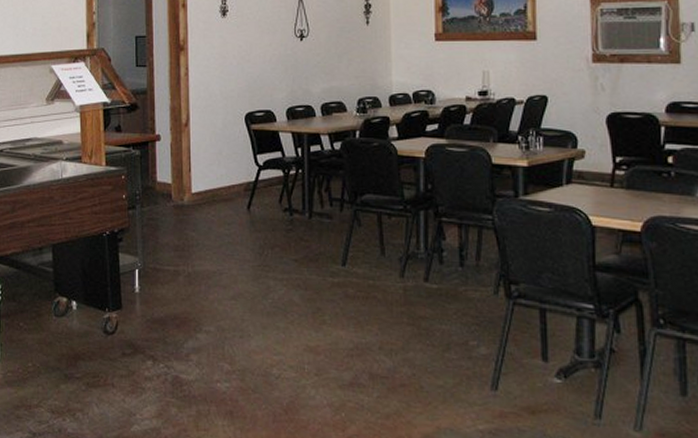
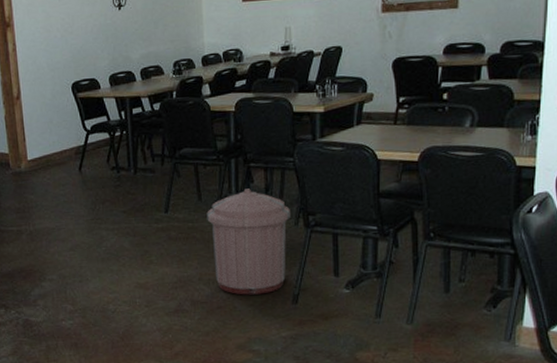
trash can: none [390,246,489,375] -> present [207,188,290,295]

